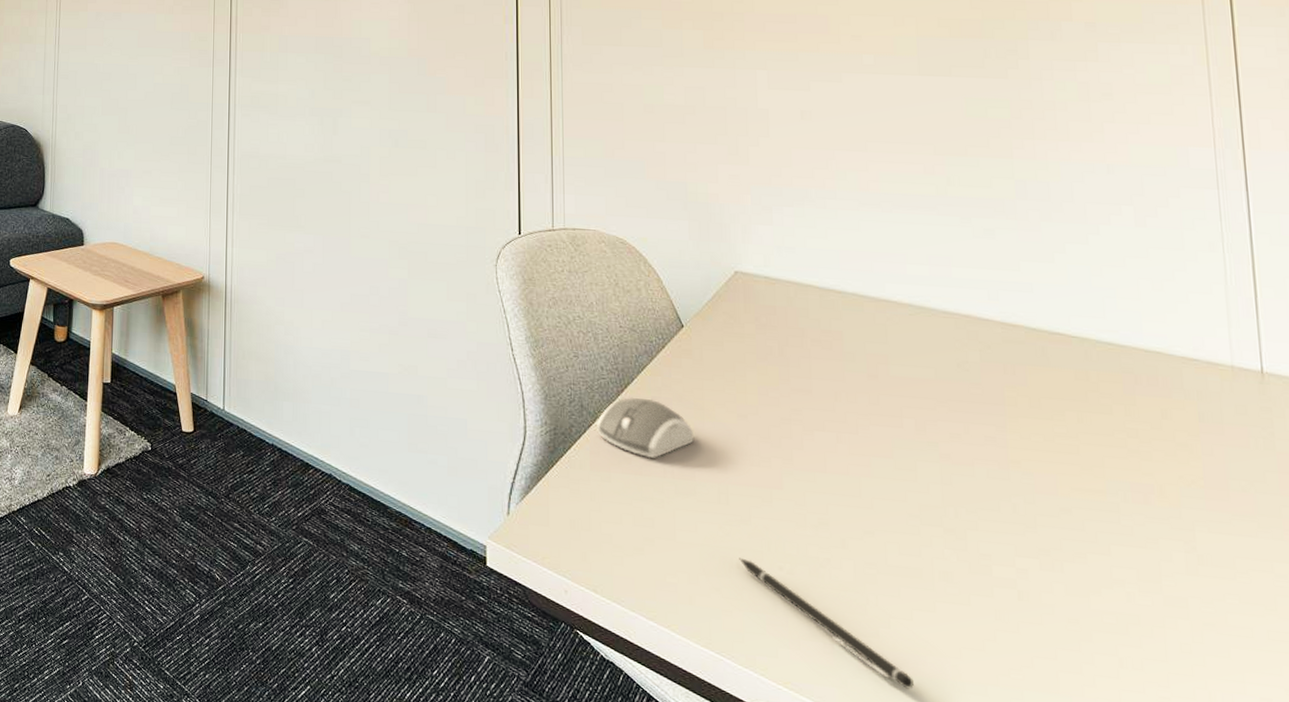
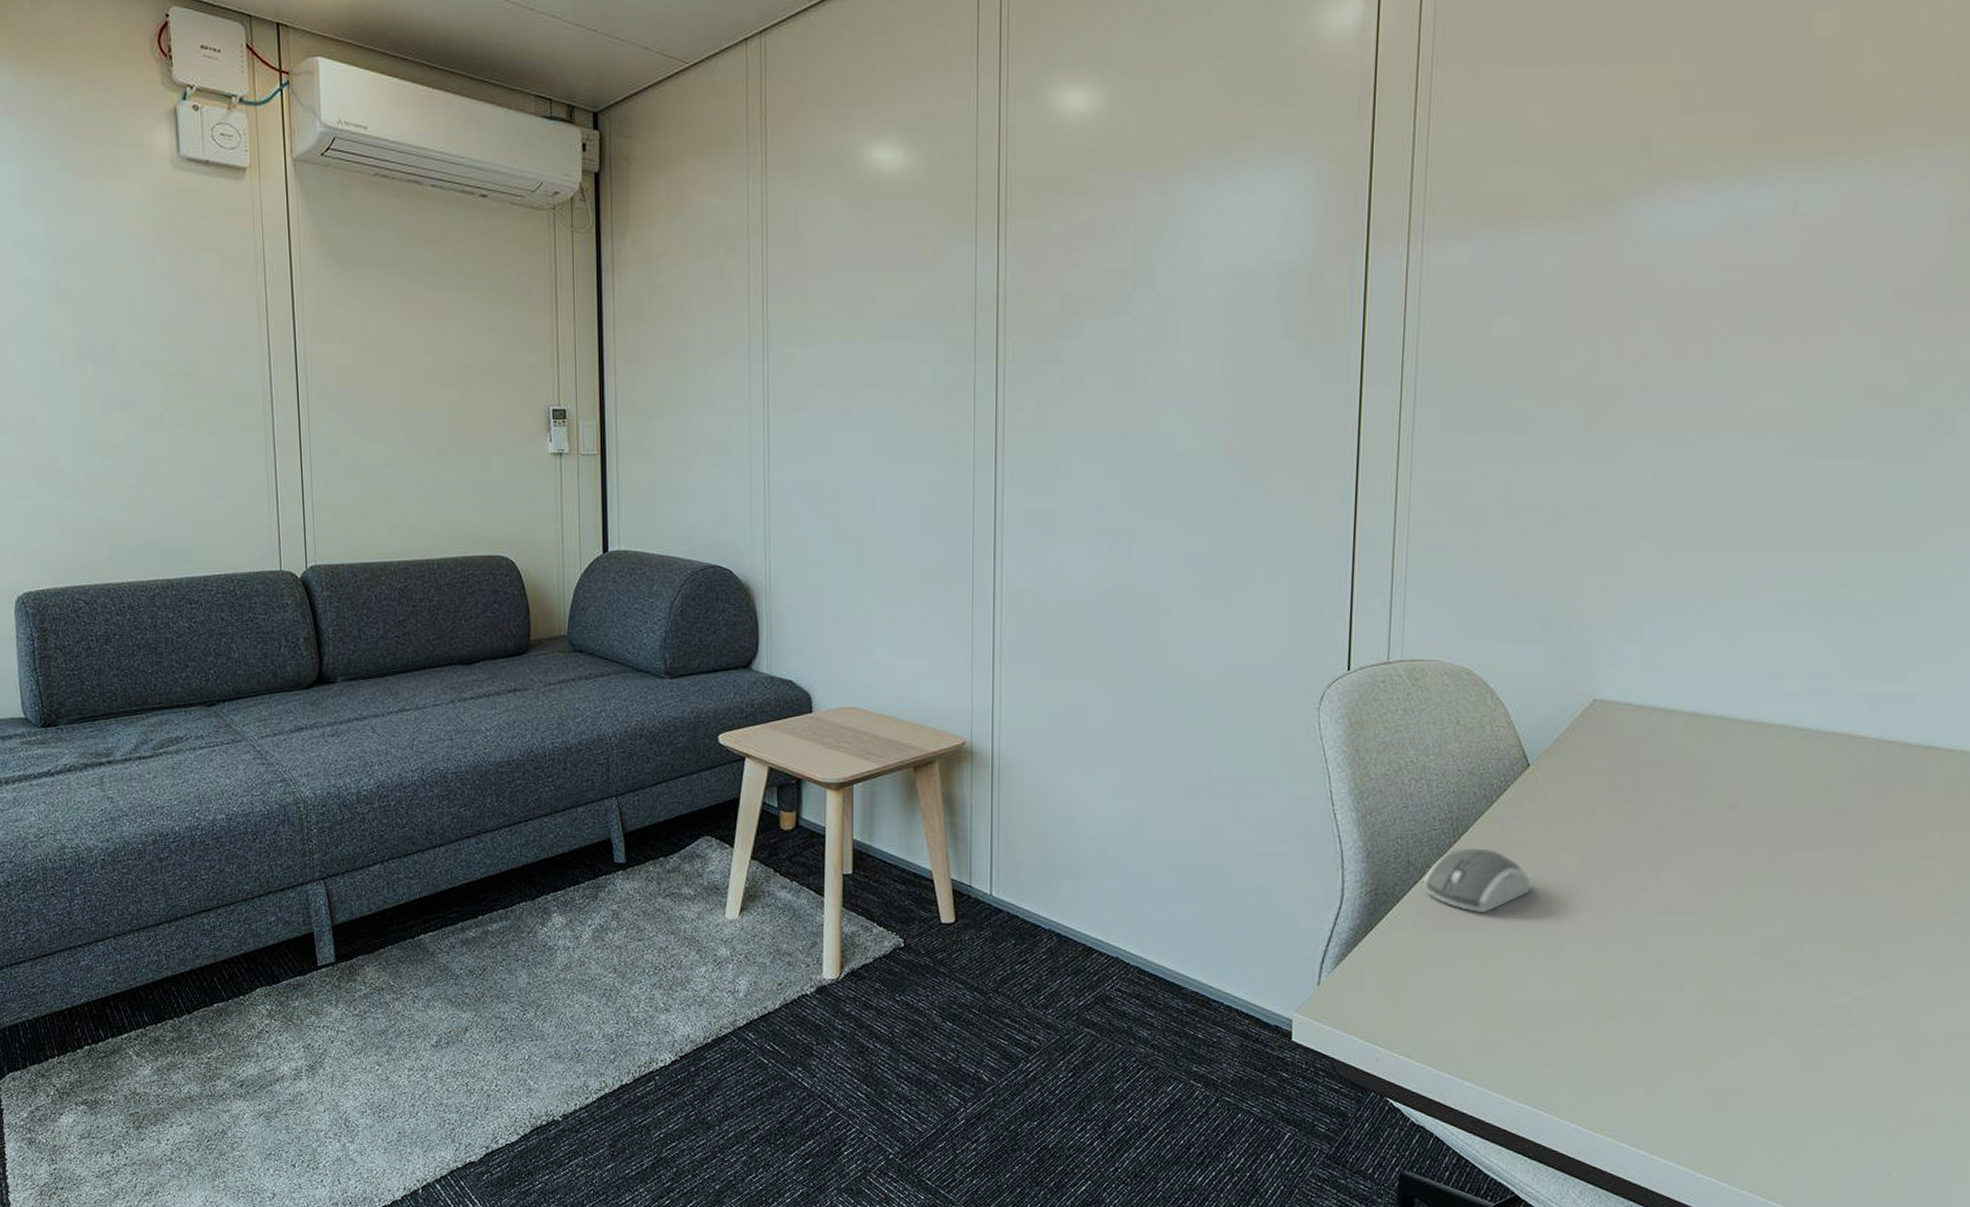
pen: present [739,557,914,689] -> none [1567,1009,1734,1124]

